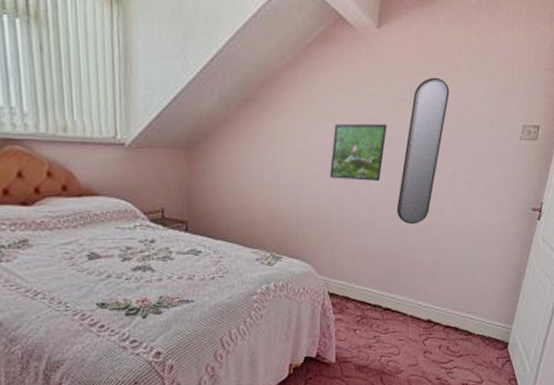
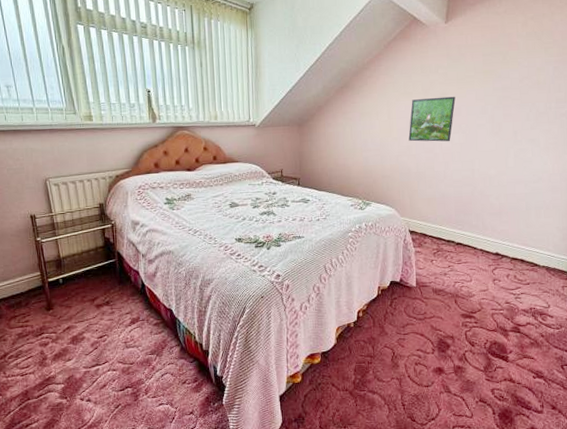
home mirror: present [396,77,450,225] -> none [465,56,510,175]

